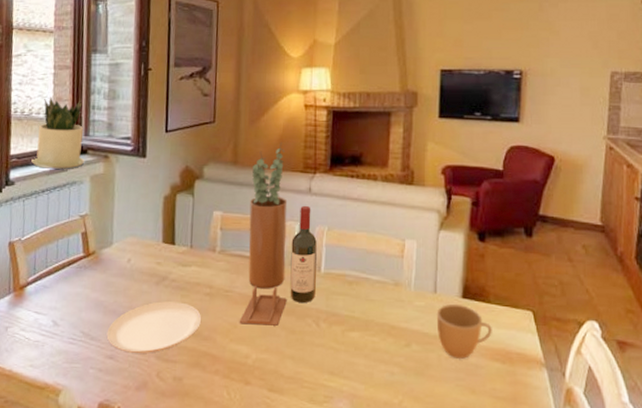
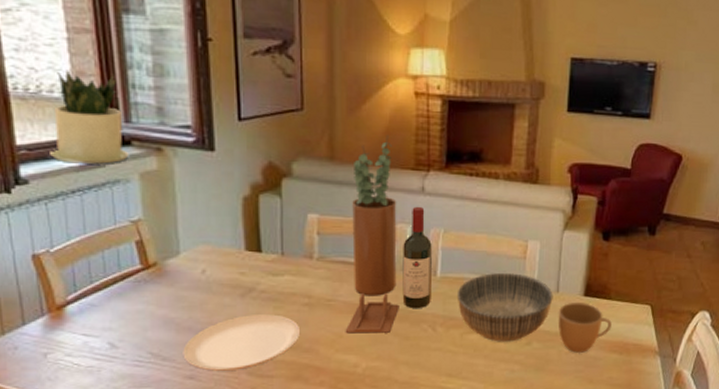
bowl: none [339,271,431,342] -> present [456,273,553,342]

